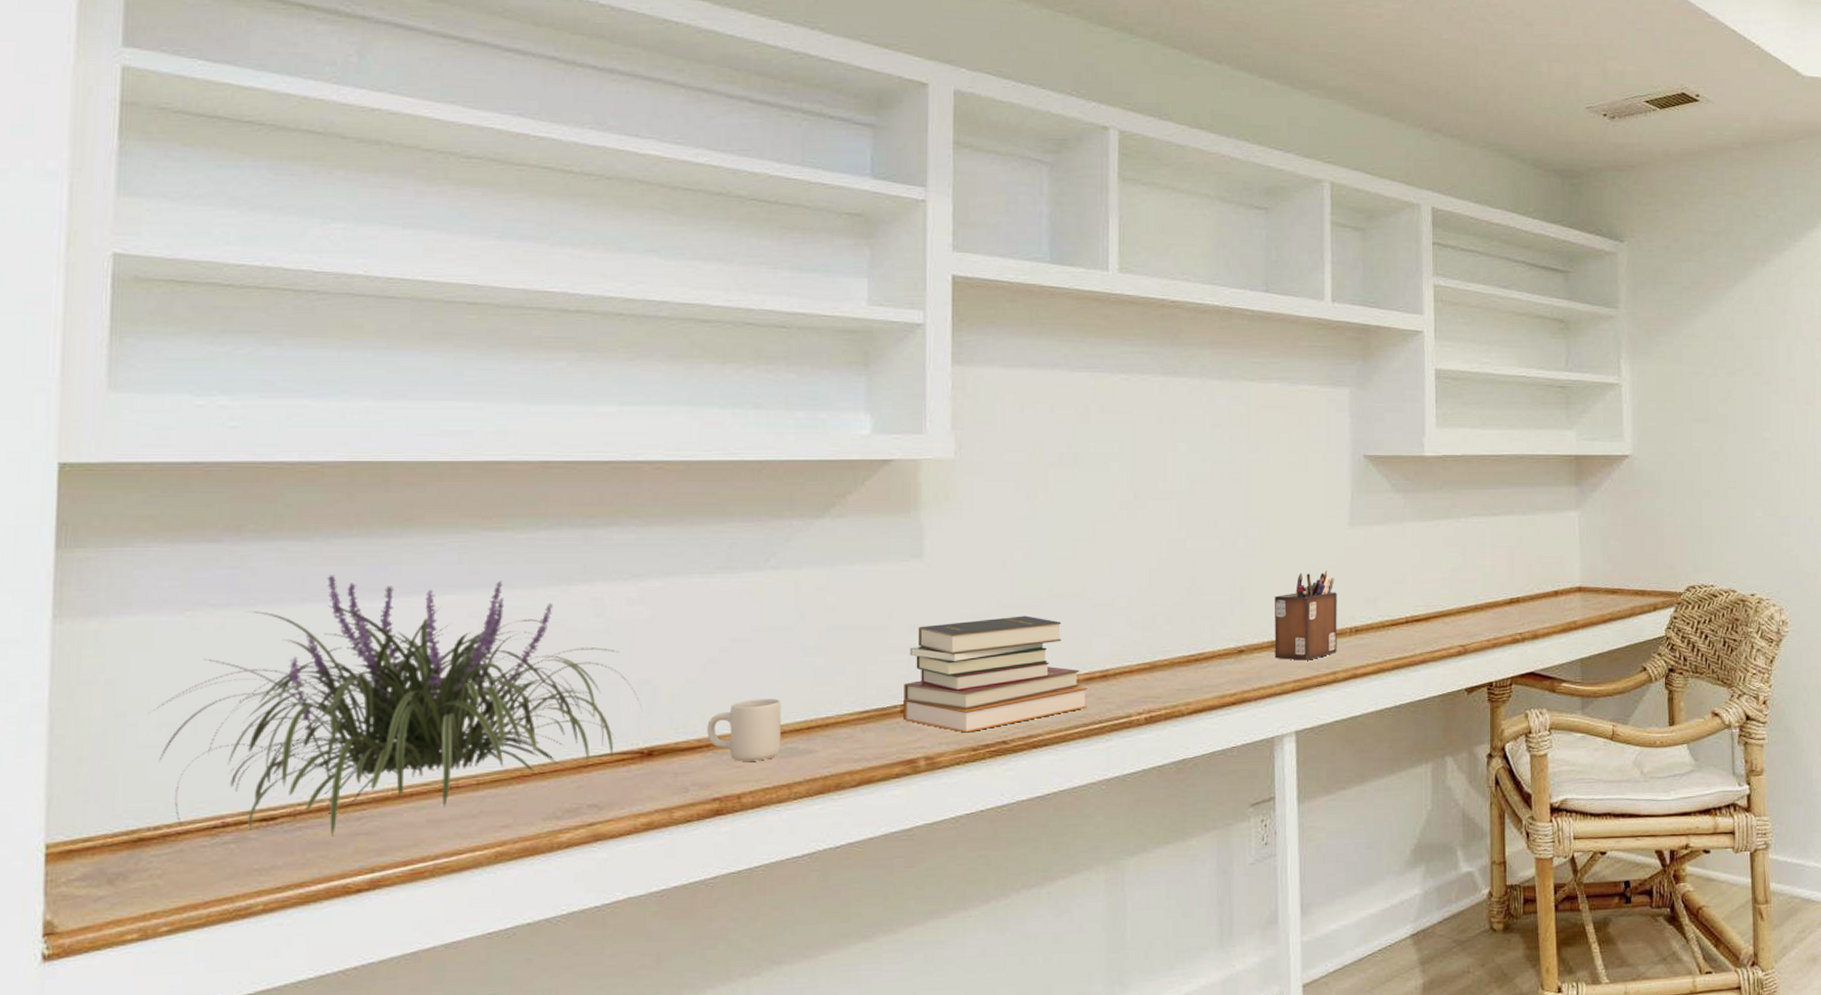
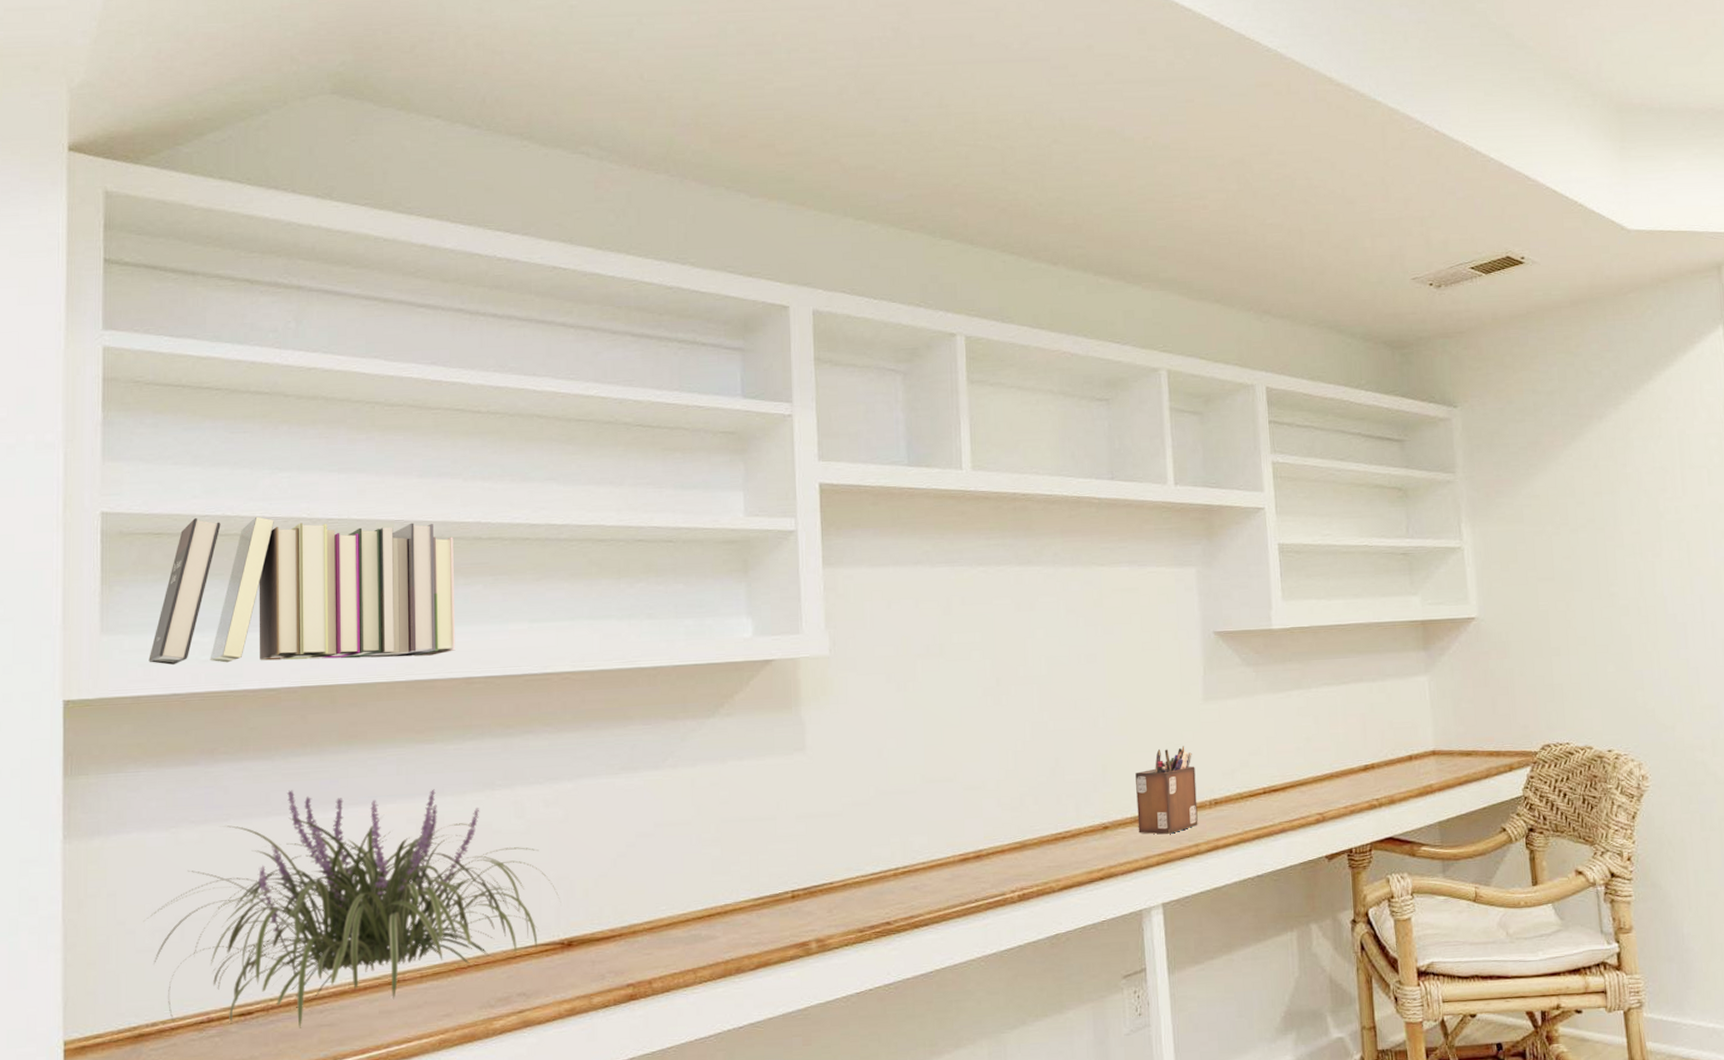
books: none [165,267,535,435] -> present [148,516,456,666]
mug: present [707,699,782,762] -> none [619,889,686,949]
books: present [903,616,1087,733] -> none [793,801,963,915]

